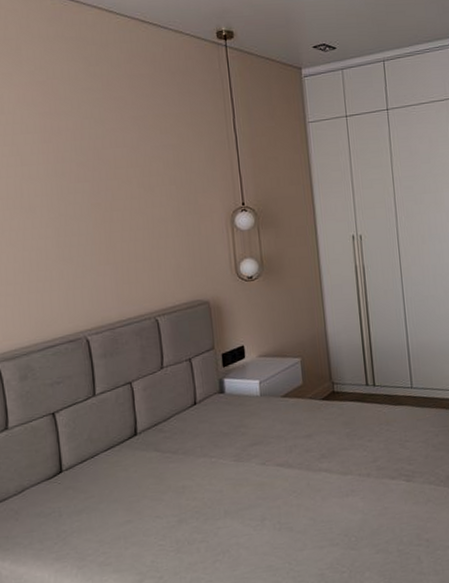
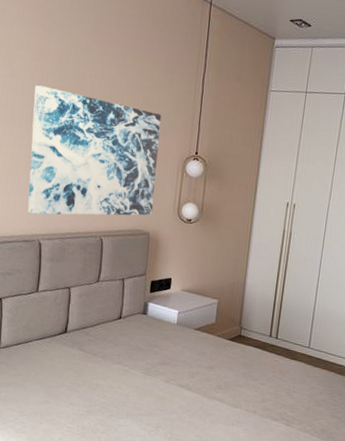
wall art: none [50,167,208,310] -> present [27,85,162,216]

